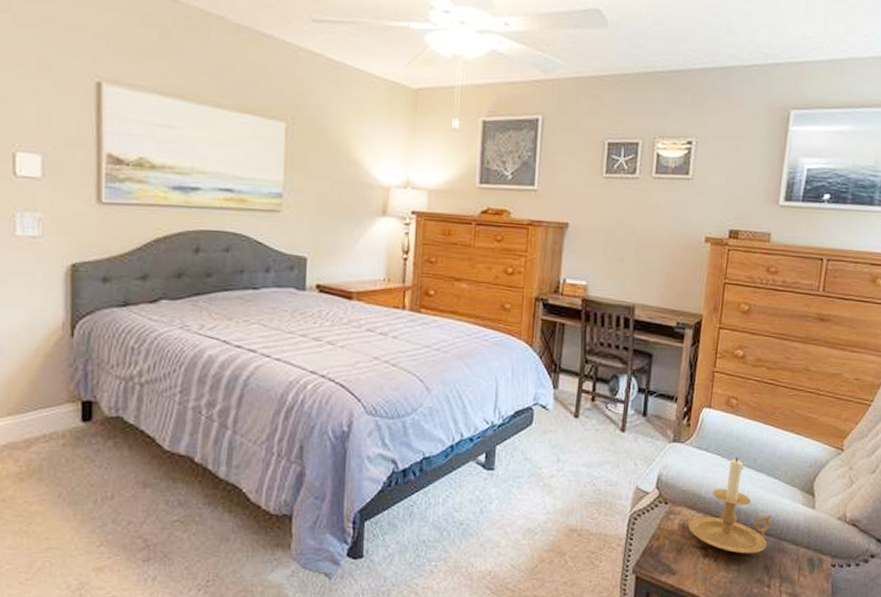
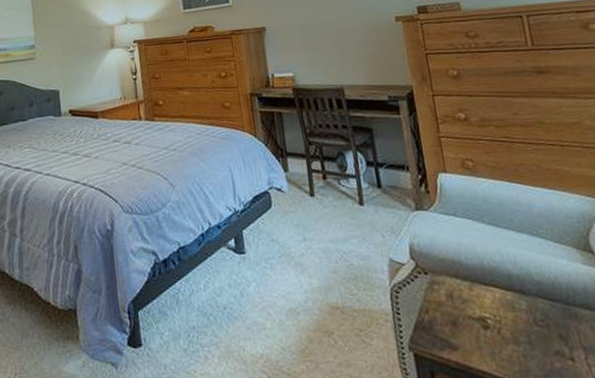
candle holder: present [688,457,773,554] -> none [456,220,556,324]

